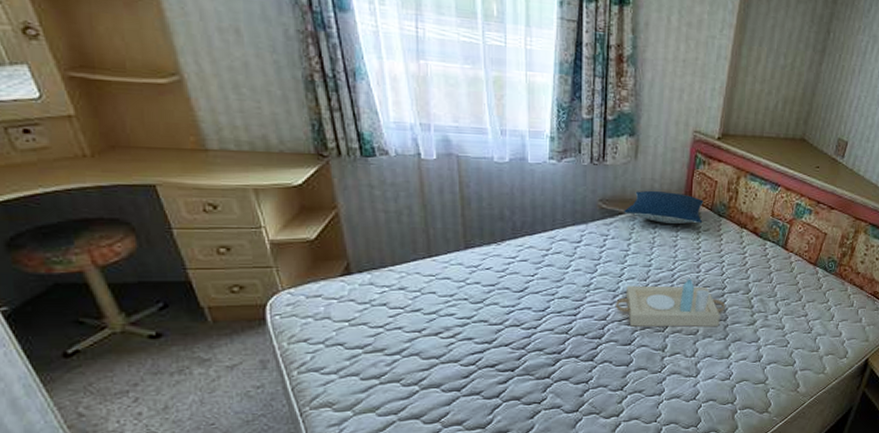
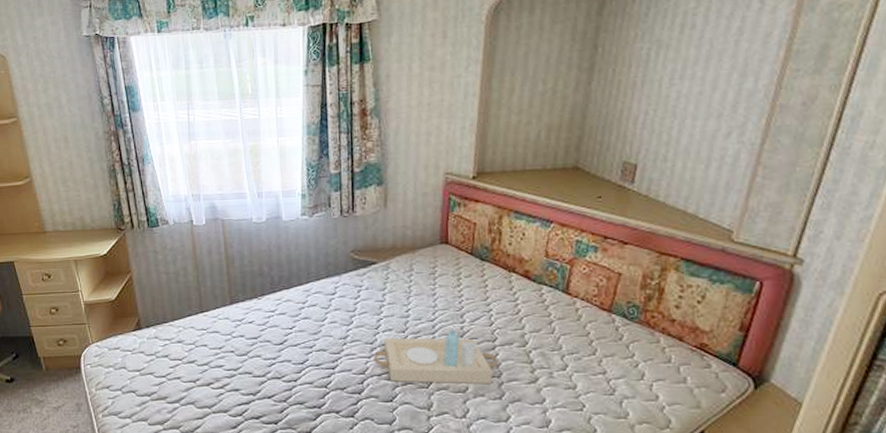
pillow: present [624,190,704,225] -> none [377,237,462,272]

